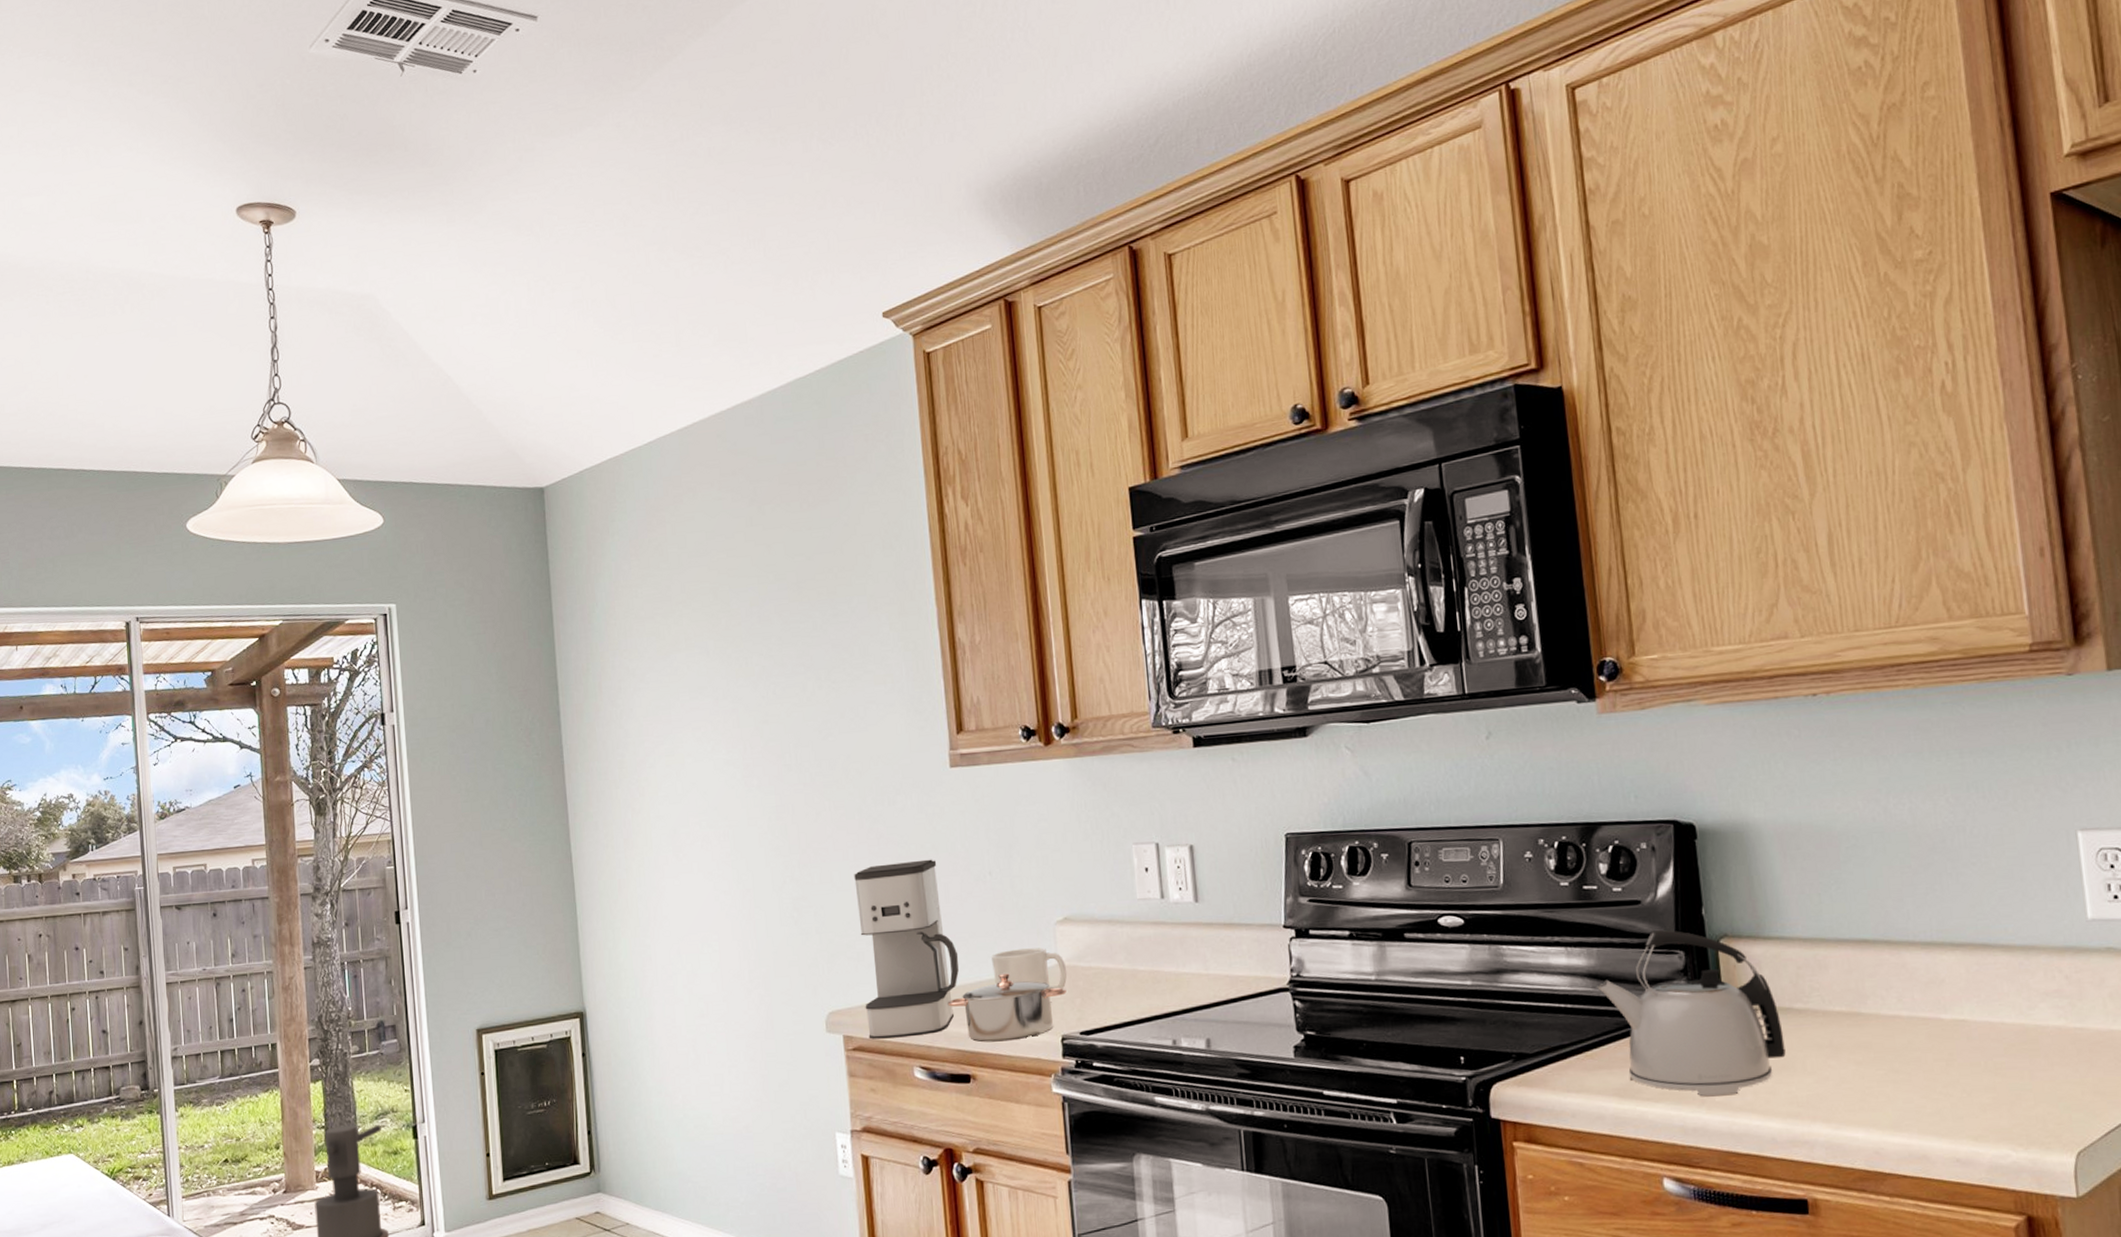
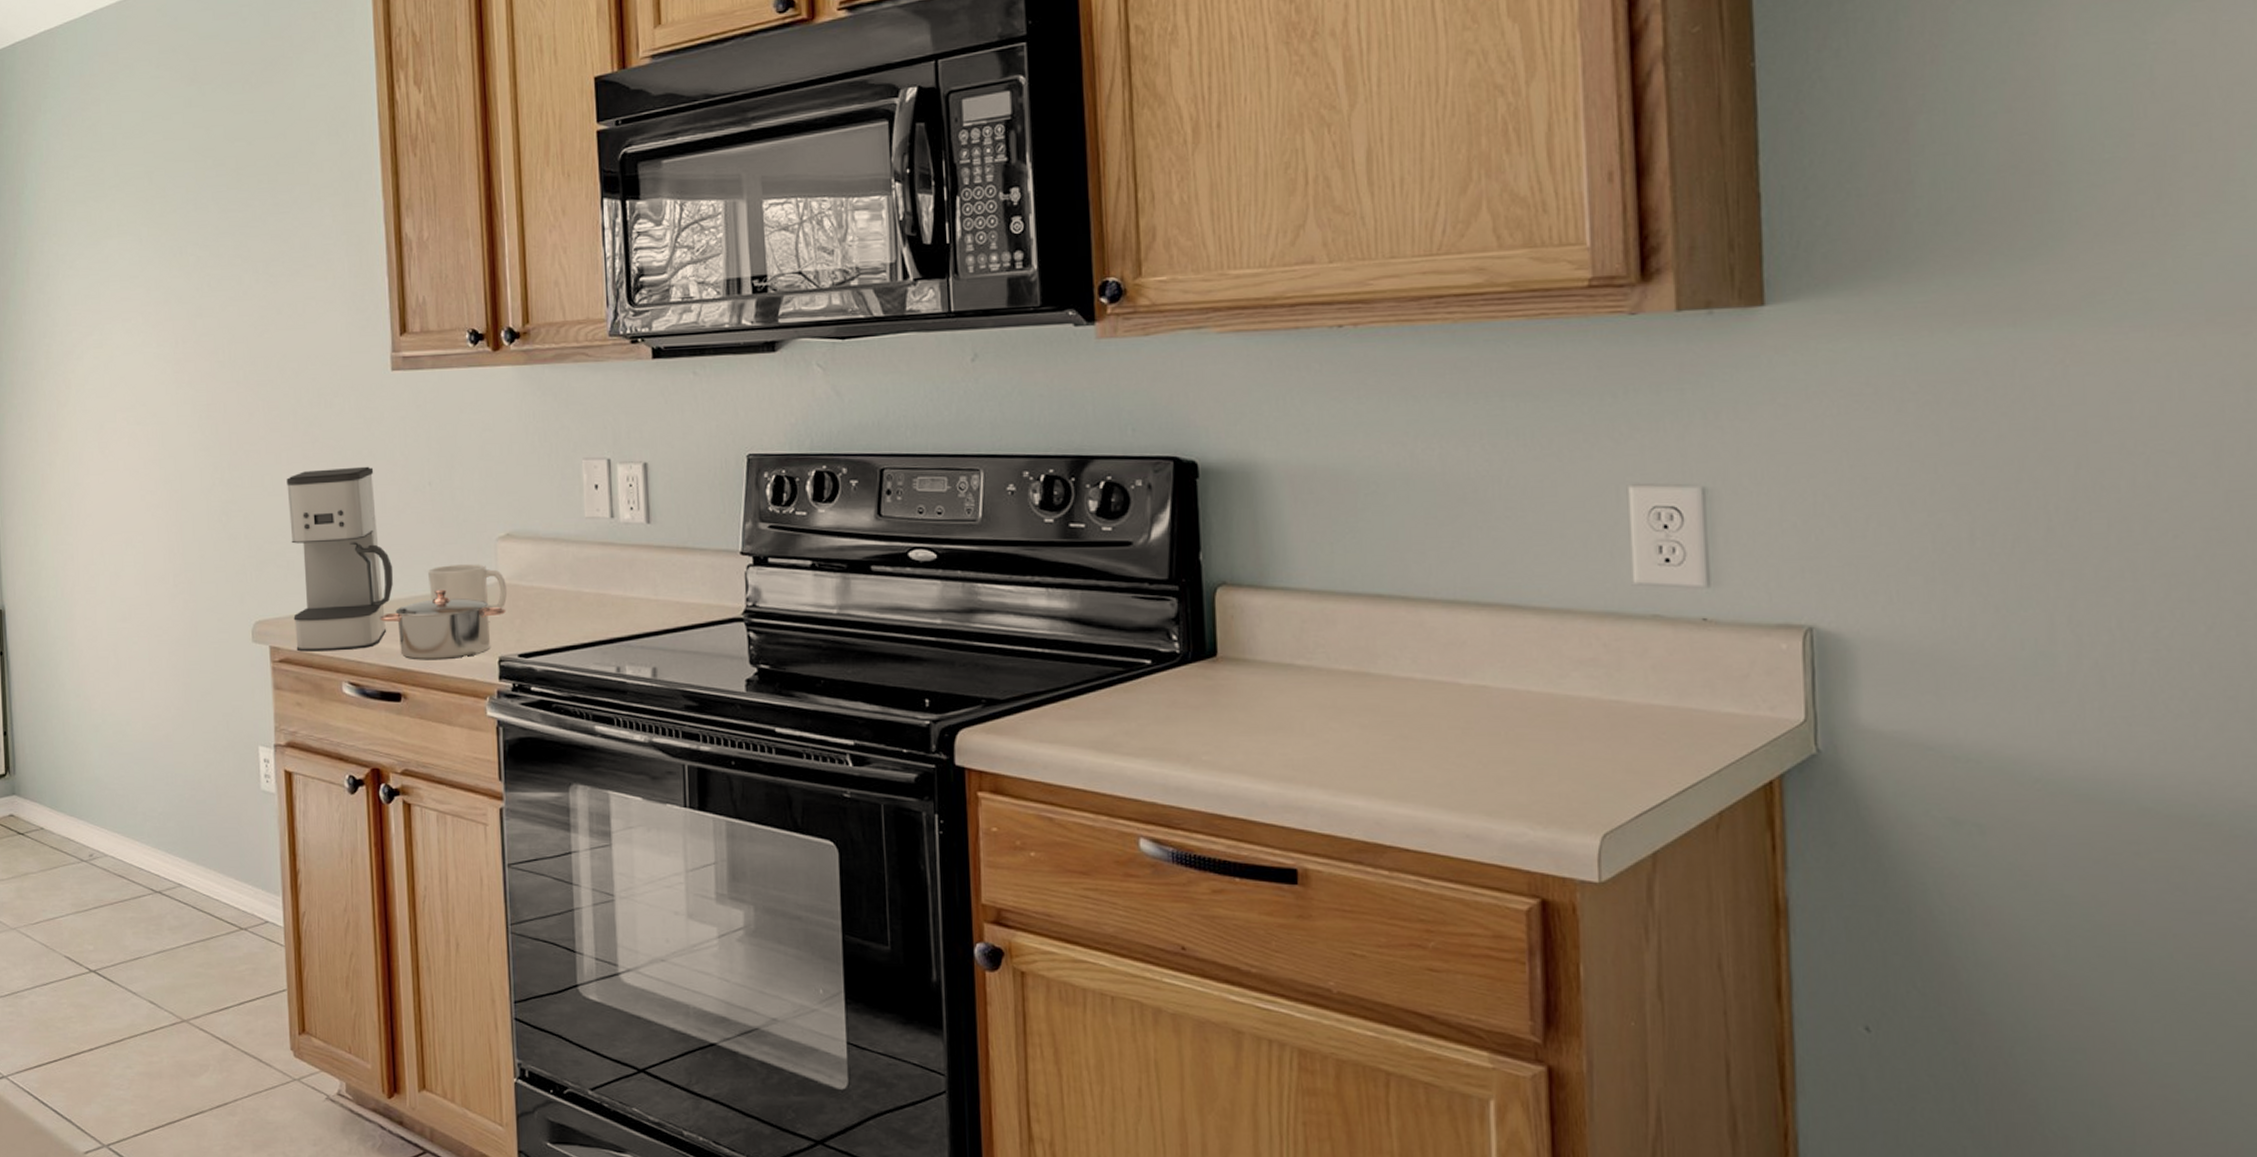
kettle: present [1596,929,1786,1097] -> none [1077,573,1283,755]

